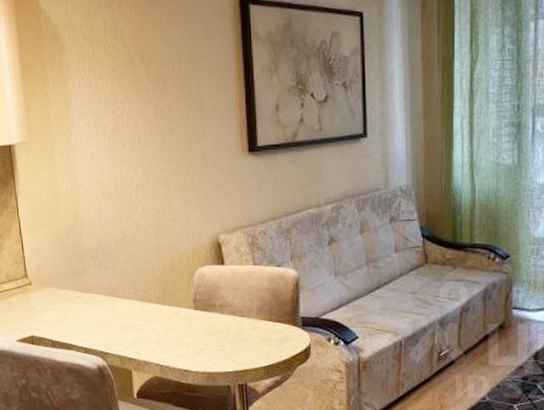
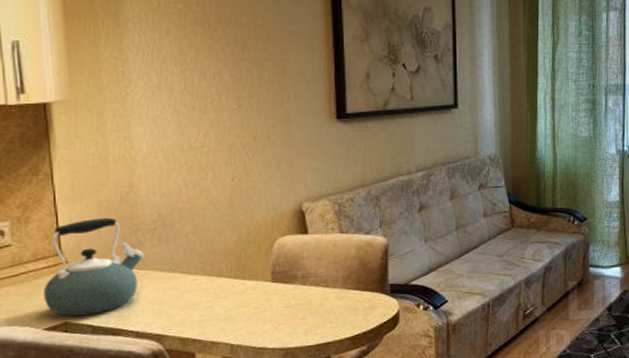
kettle: none [15,245,90,331] -> present [43,217,145,316]

